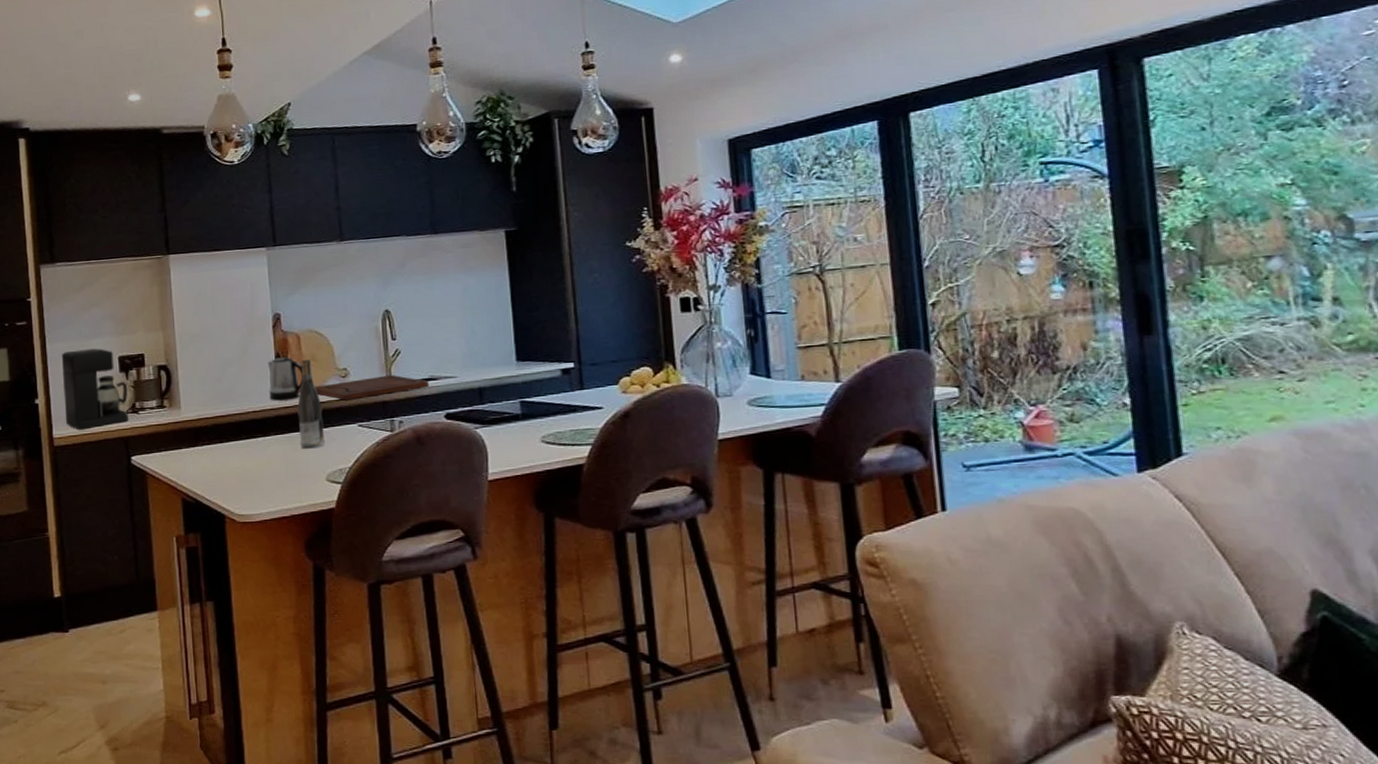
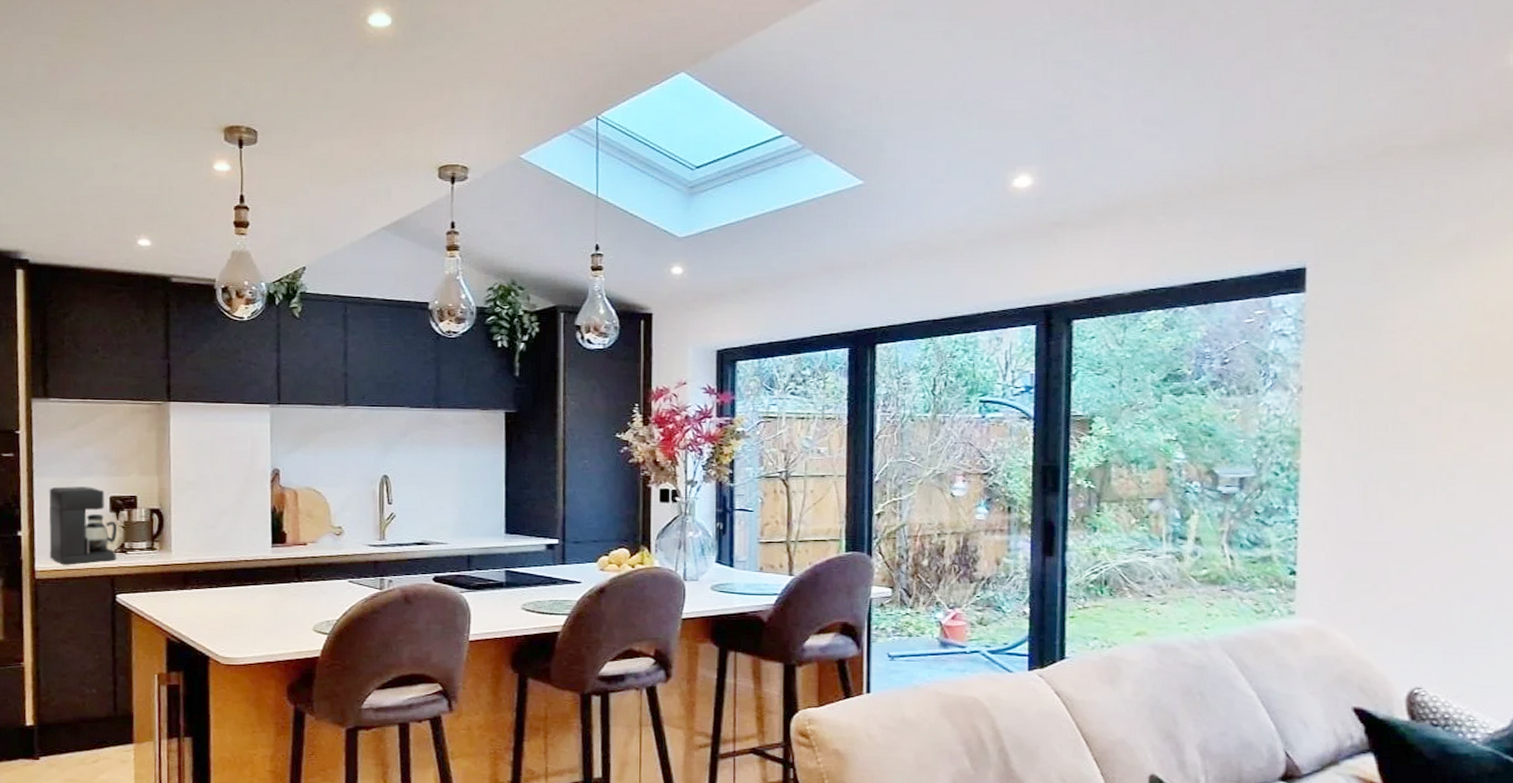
kettle: present [268,357,303,402] -> none [263,511,298,553]
wine bottle: present [297,359,326,450] -> none [289,515,315,601]
cutting board: present [315,374,430,401] -> none [309,536,421,557]

